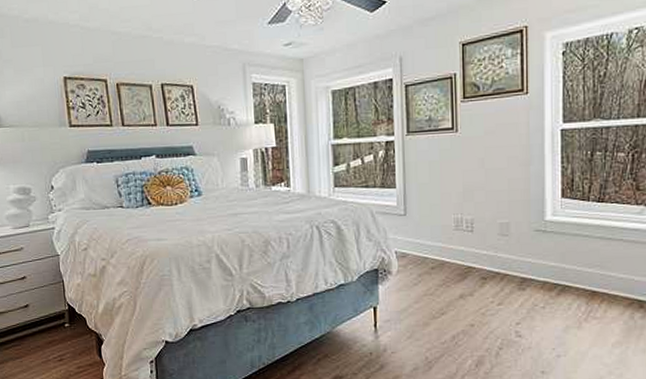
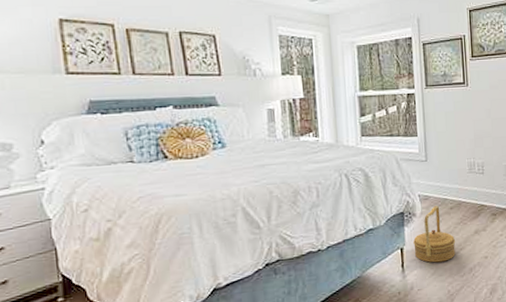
basket: none [388,264,437,326] -> present [413,206,456,263]

